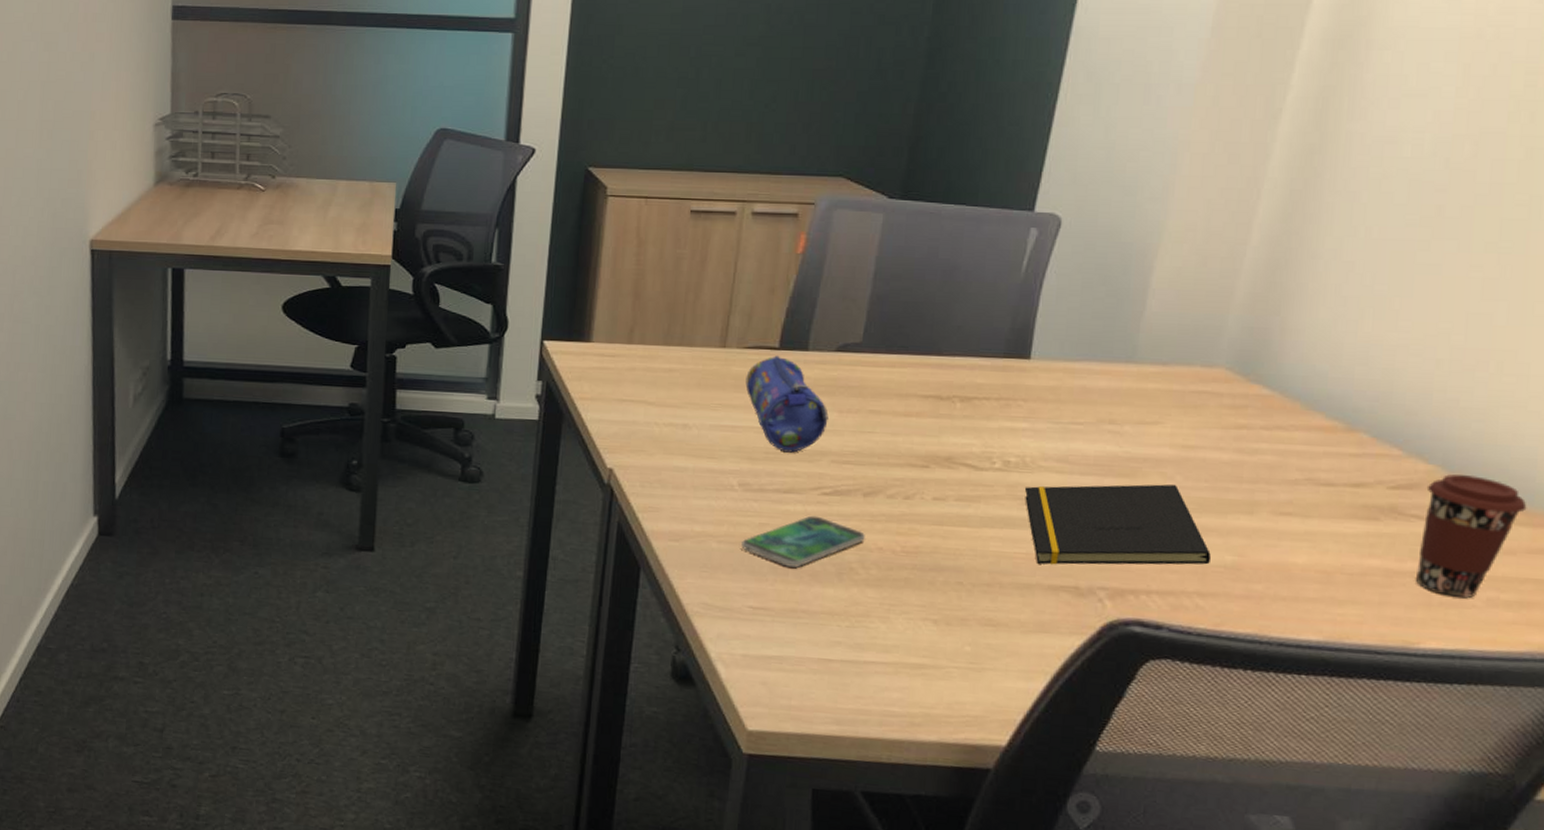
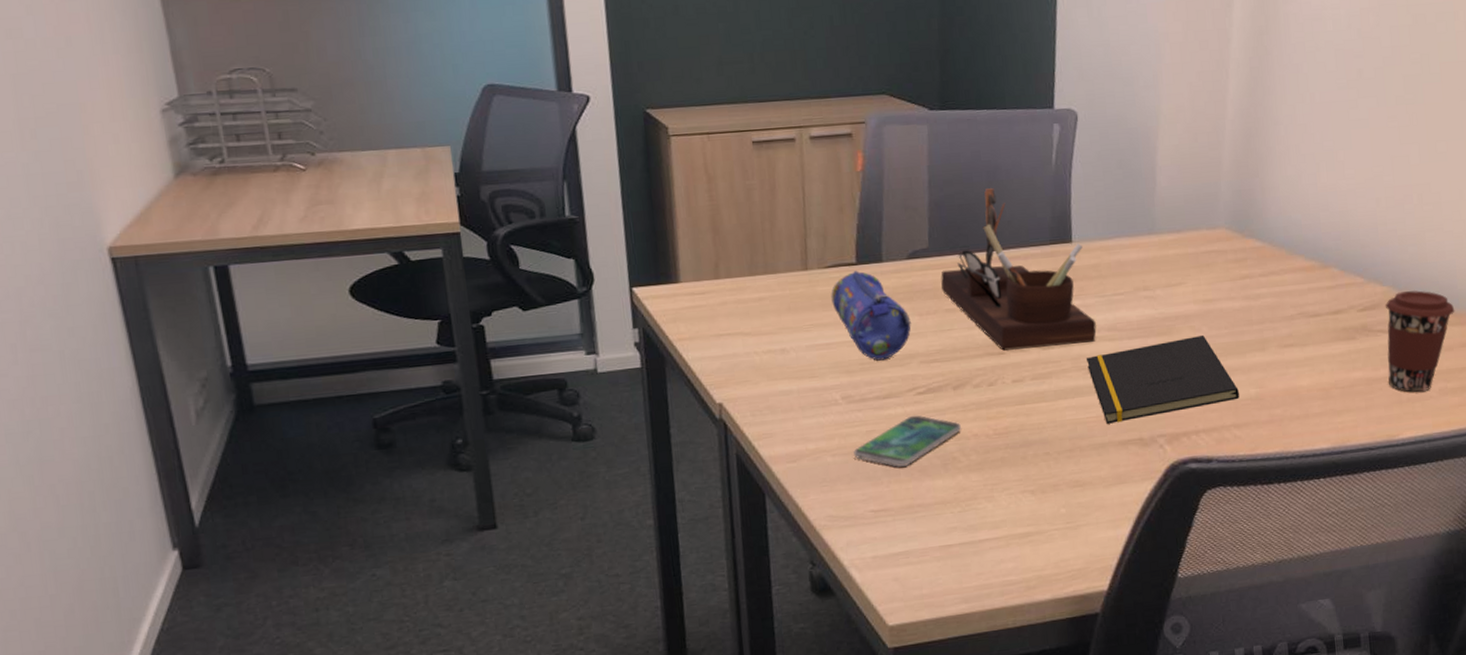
desk organizer: none [869,289,1044,472] -> present [941,188,1097,351]

